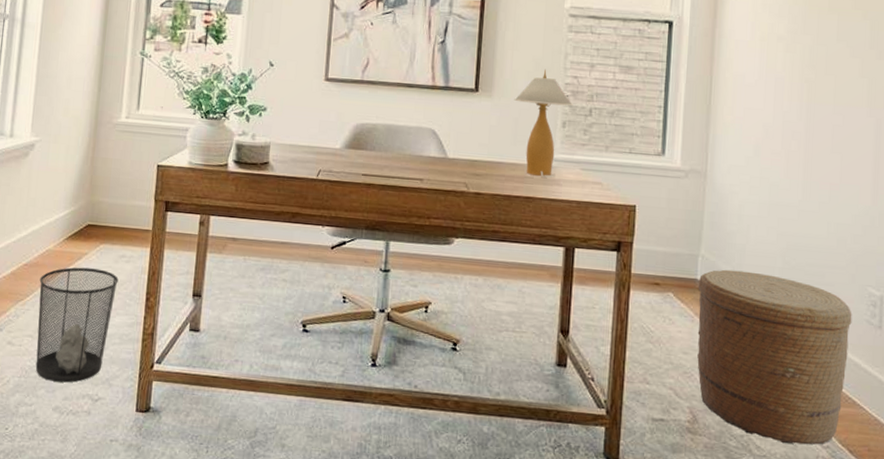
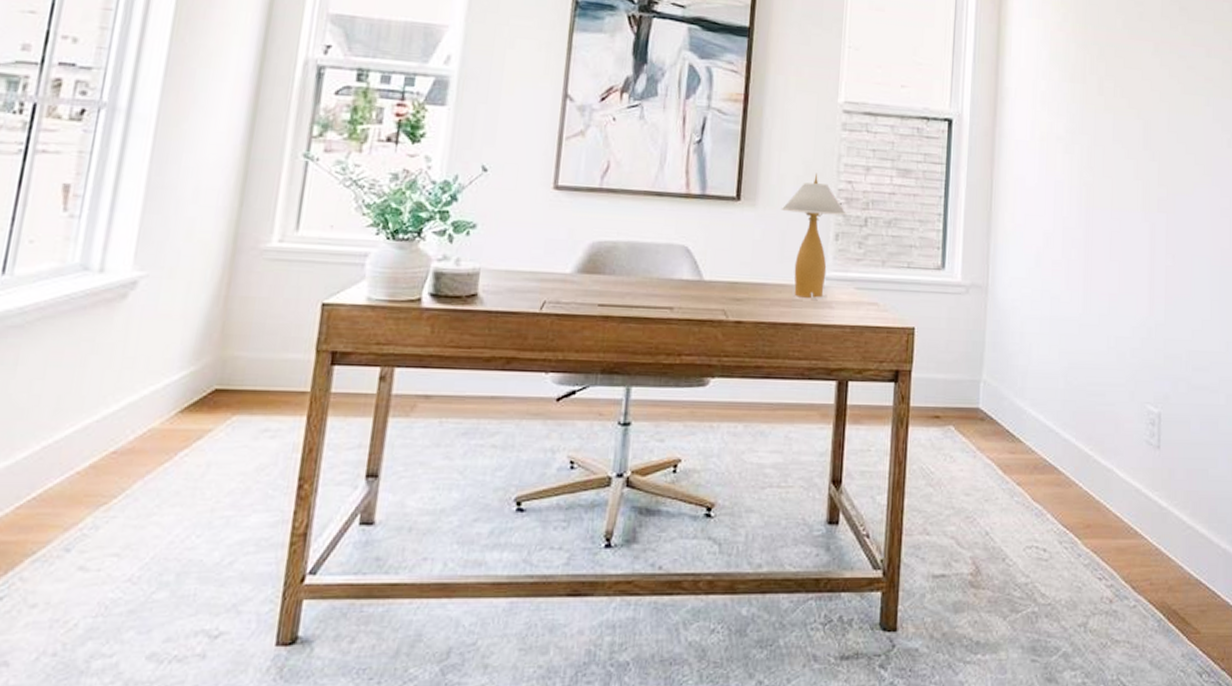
waste bin: present [35,267,119,383] -> none [121,450,258,617]
woven basket: present [697,269,852,445] -> none [979,395,1132,586]

